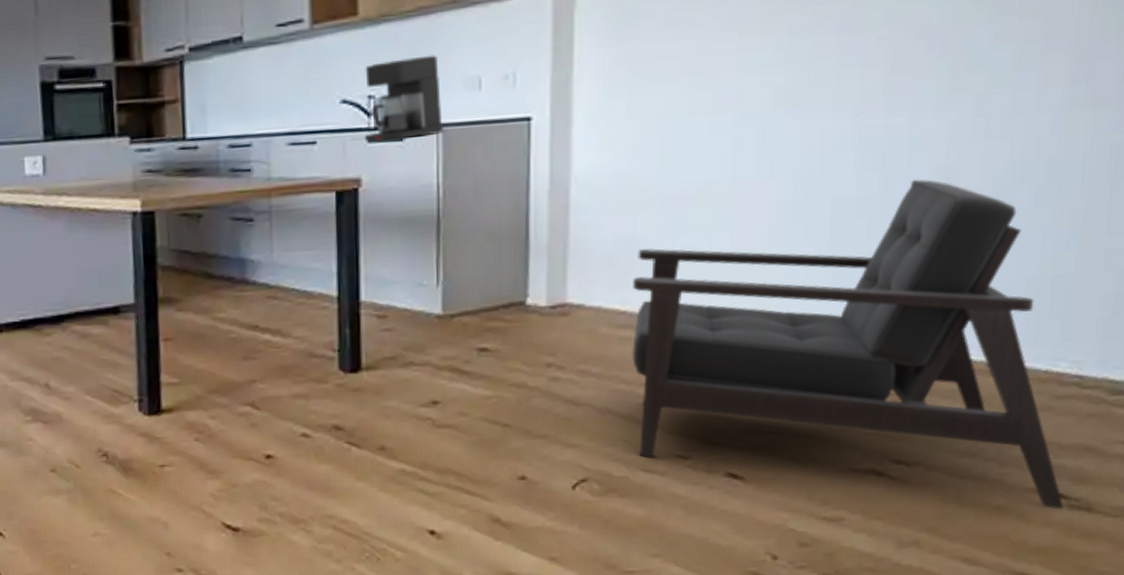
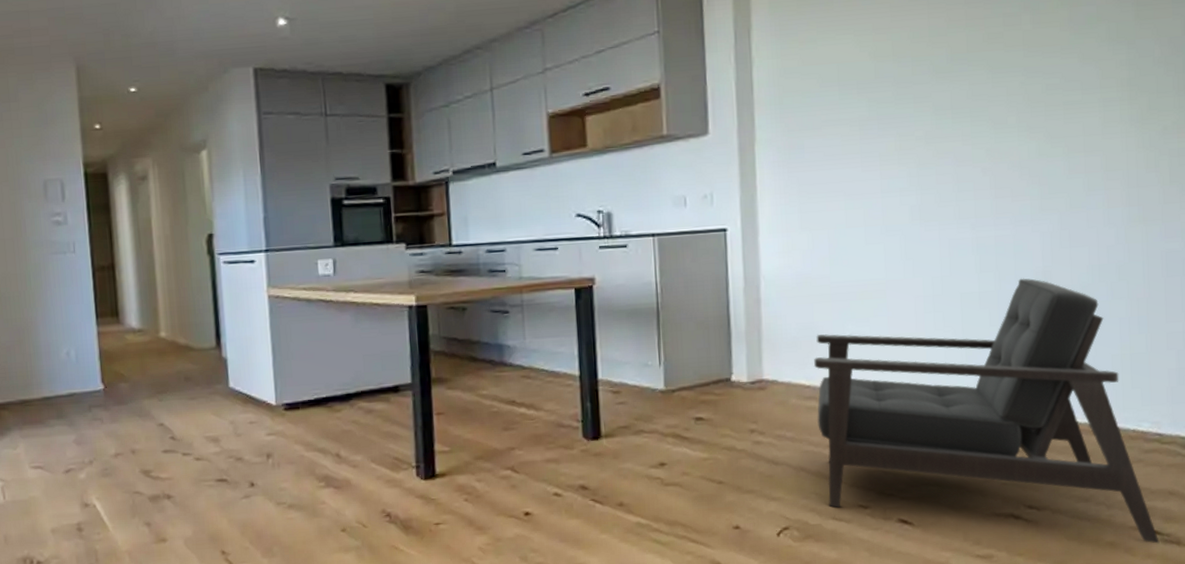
coffee maker: present [364,55,444,143] -> none [594,178,659,249]

